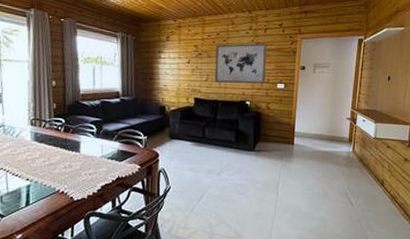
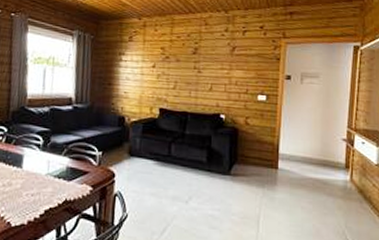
wall art: present [215,43,267,84] -> none [184,47,246,95]

